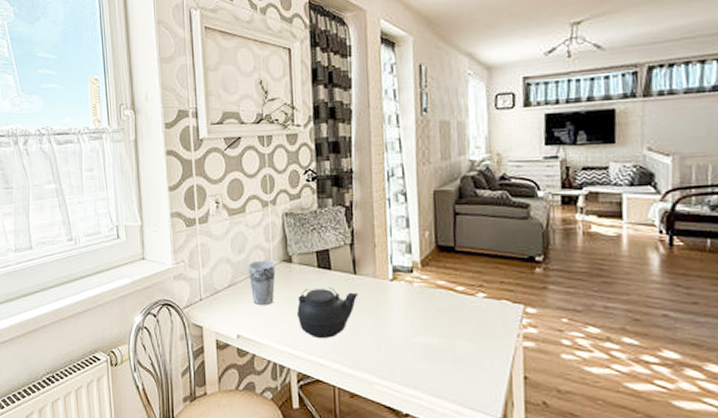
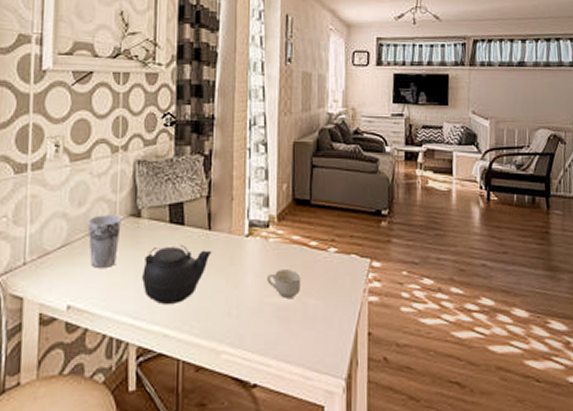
cup: none [414,312,449,339] -> present [267,269,302,298]

